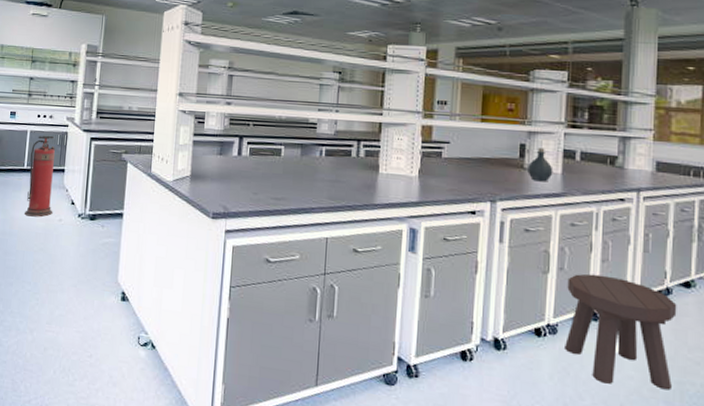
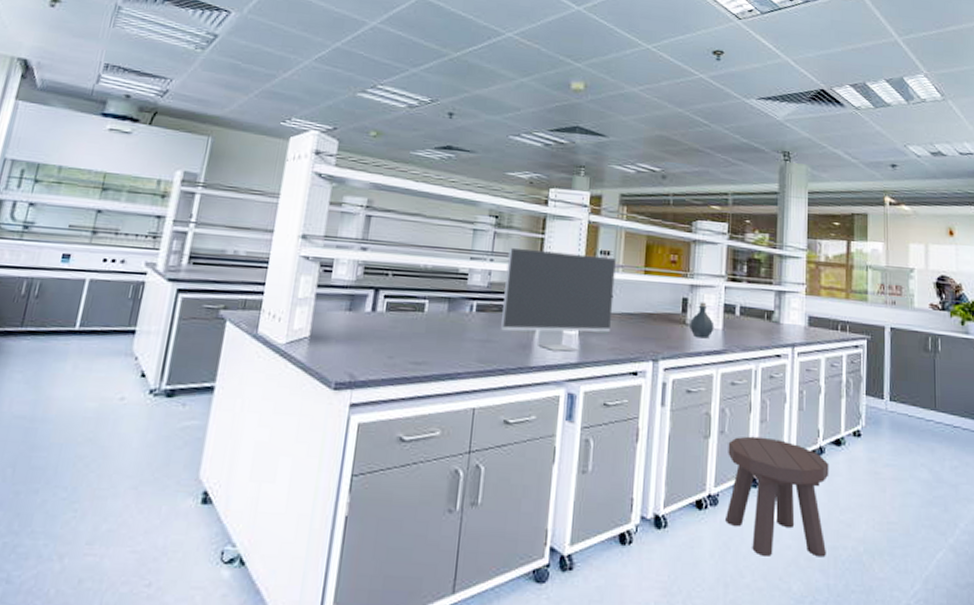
fire extinguisher: present [25,135,55,217] -> none [69,285,125,396]
monitor: none [346,99,453,192] -> present [500,247,616,352]

